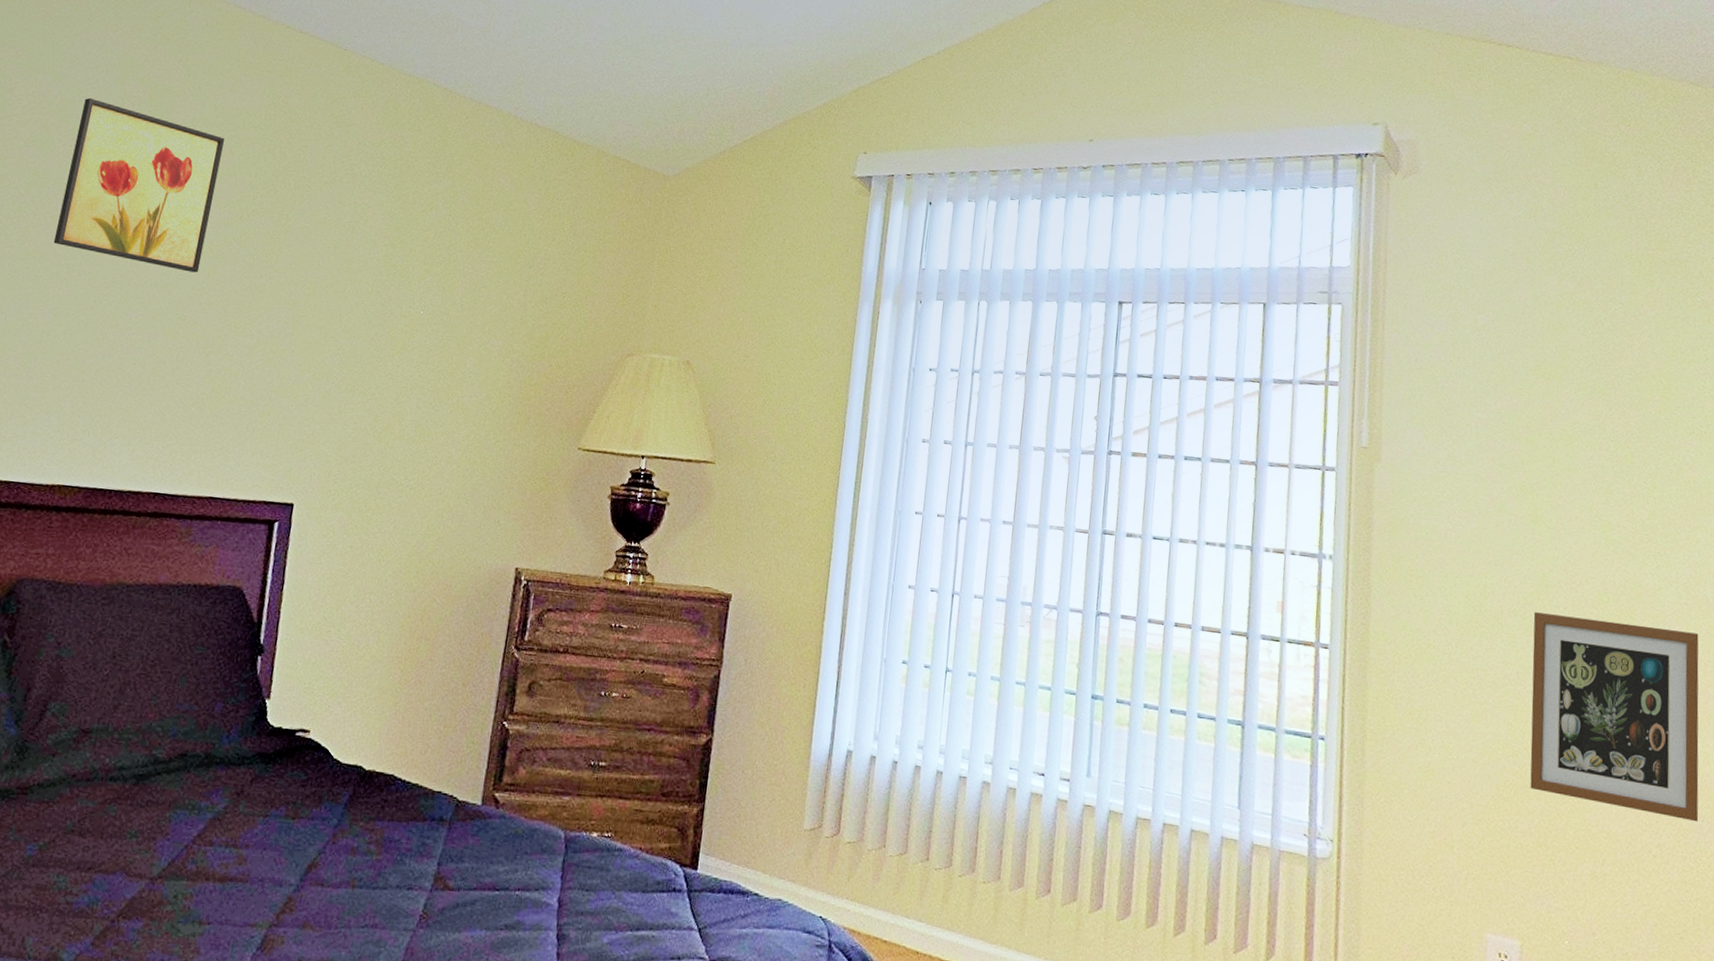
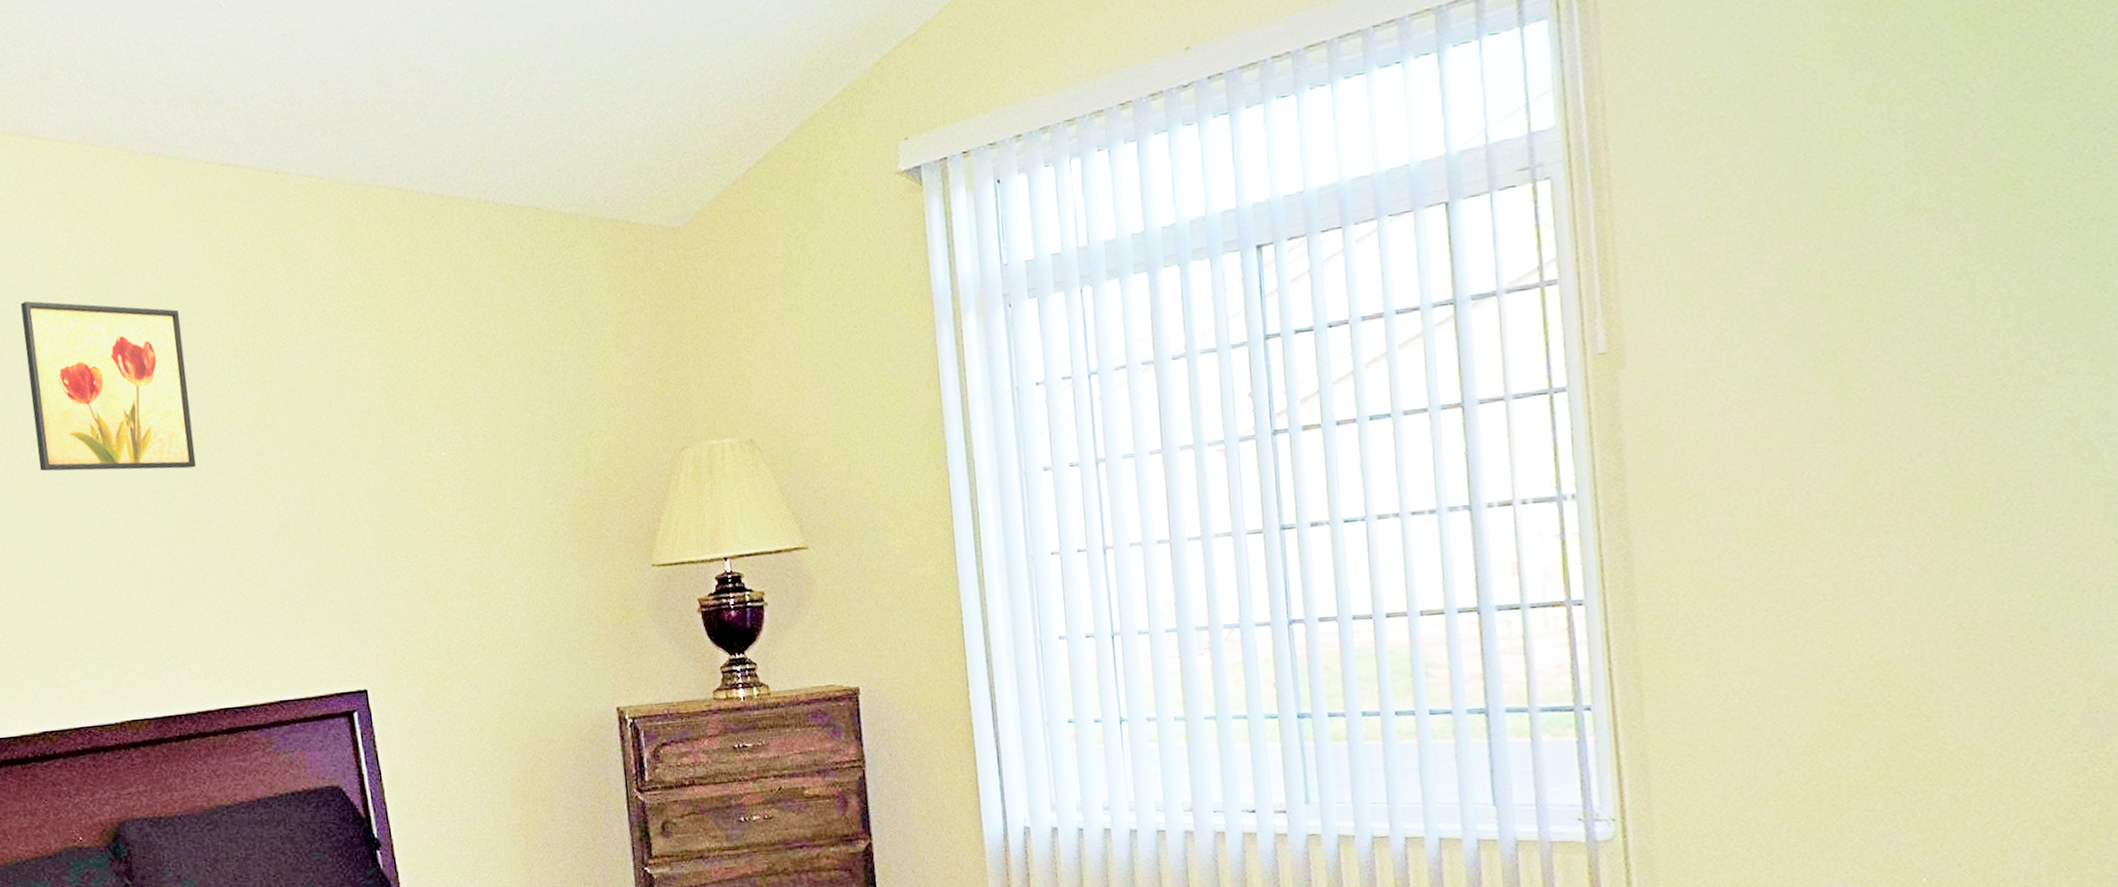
picture frame: present [1530,612,1699,822] -> none [1850,488,2092,717]

